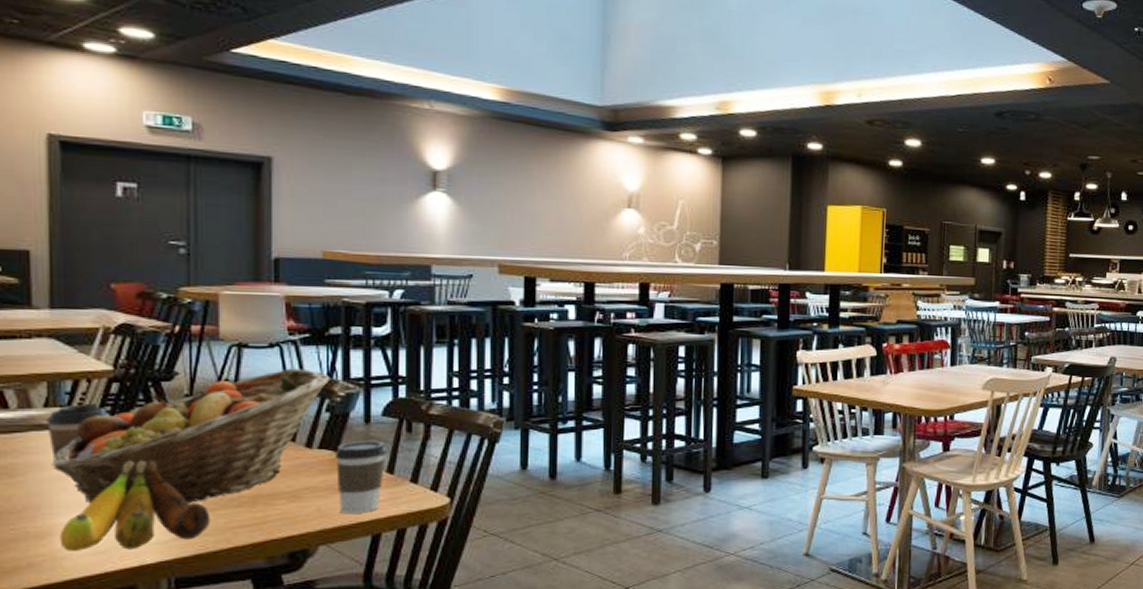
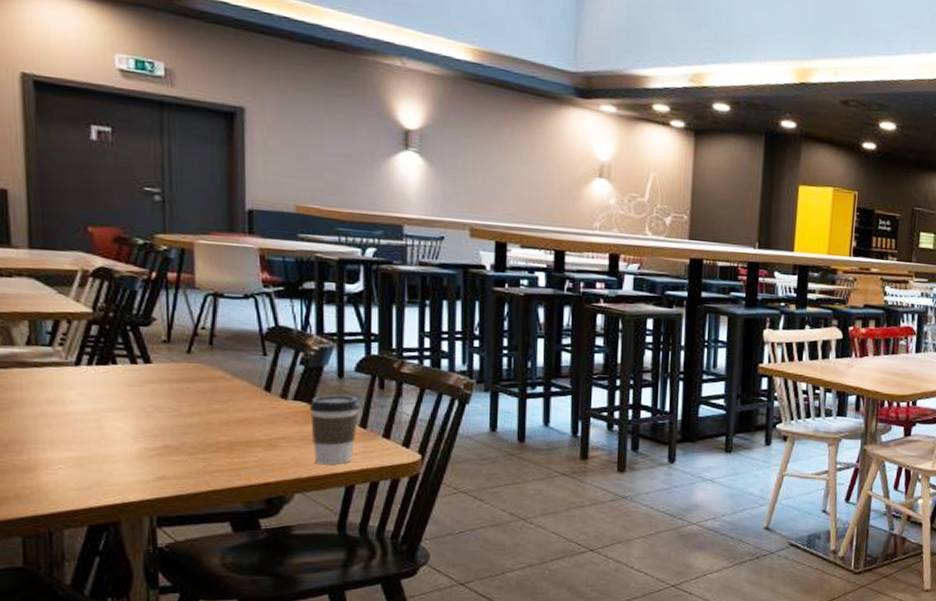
coffee cup: present [46,403,111,460] -> none [29,343,91,397]
fruit basket: present [51,368,330,504] -> none [35,320,304,446]
banana: present [59,460,211,551] -> none [45,401,190,488]

